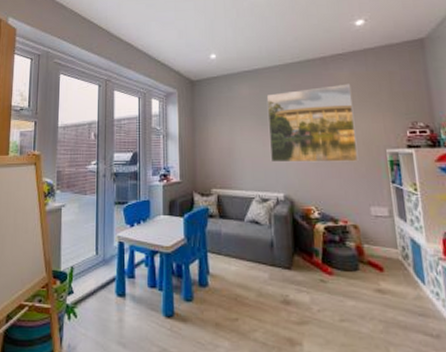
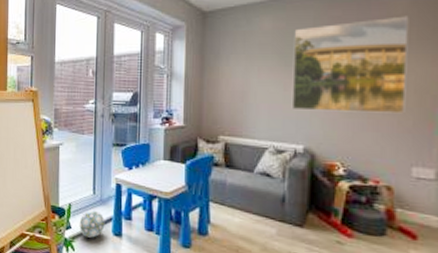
ball: none [82,271,108,301] -> present [79,209,105,238]

